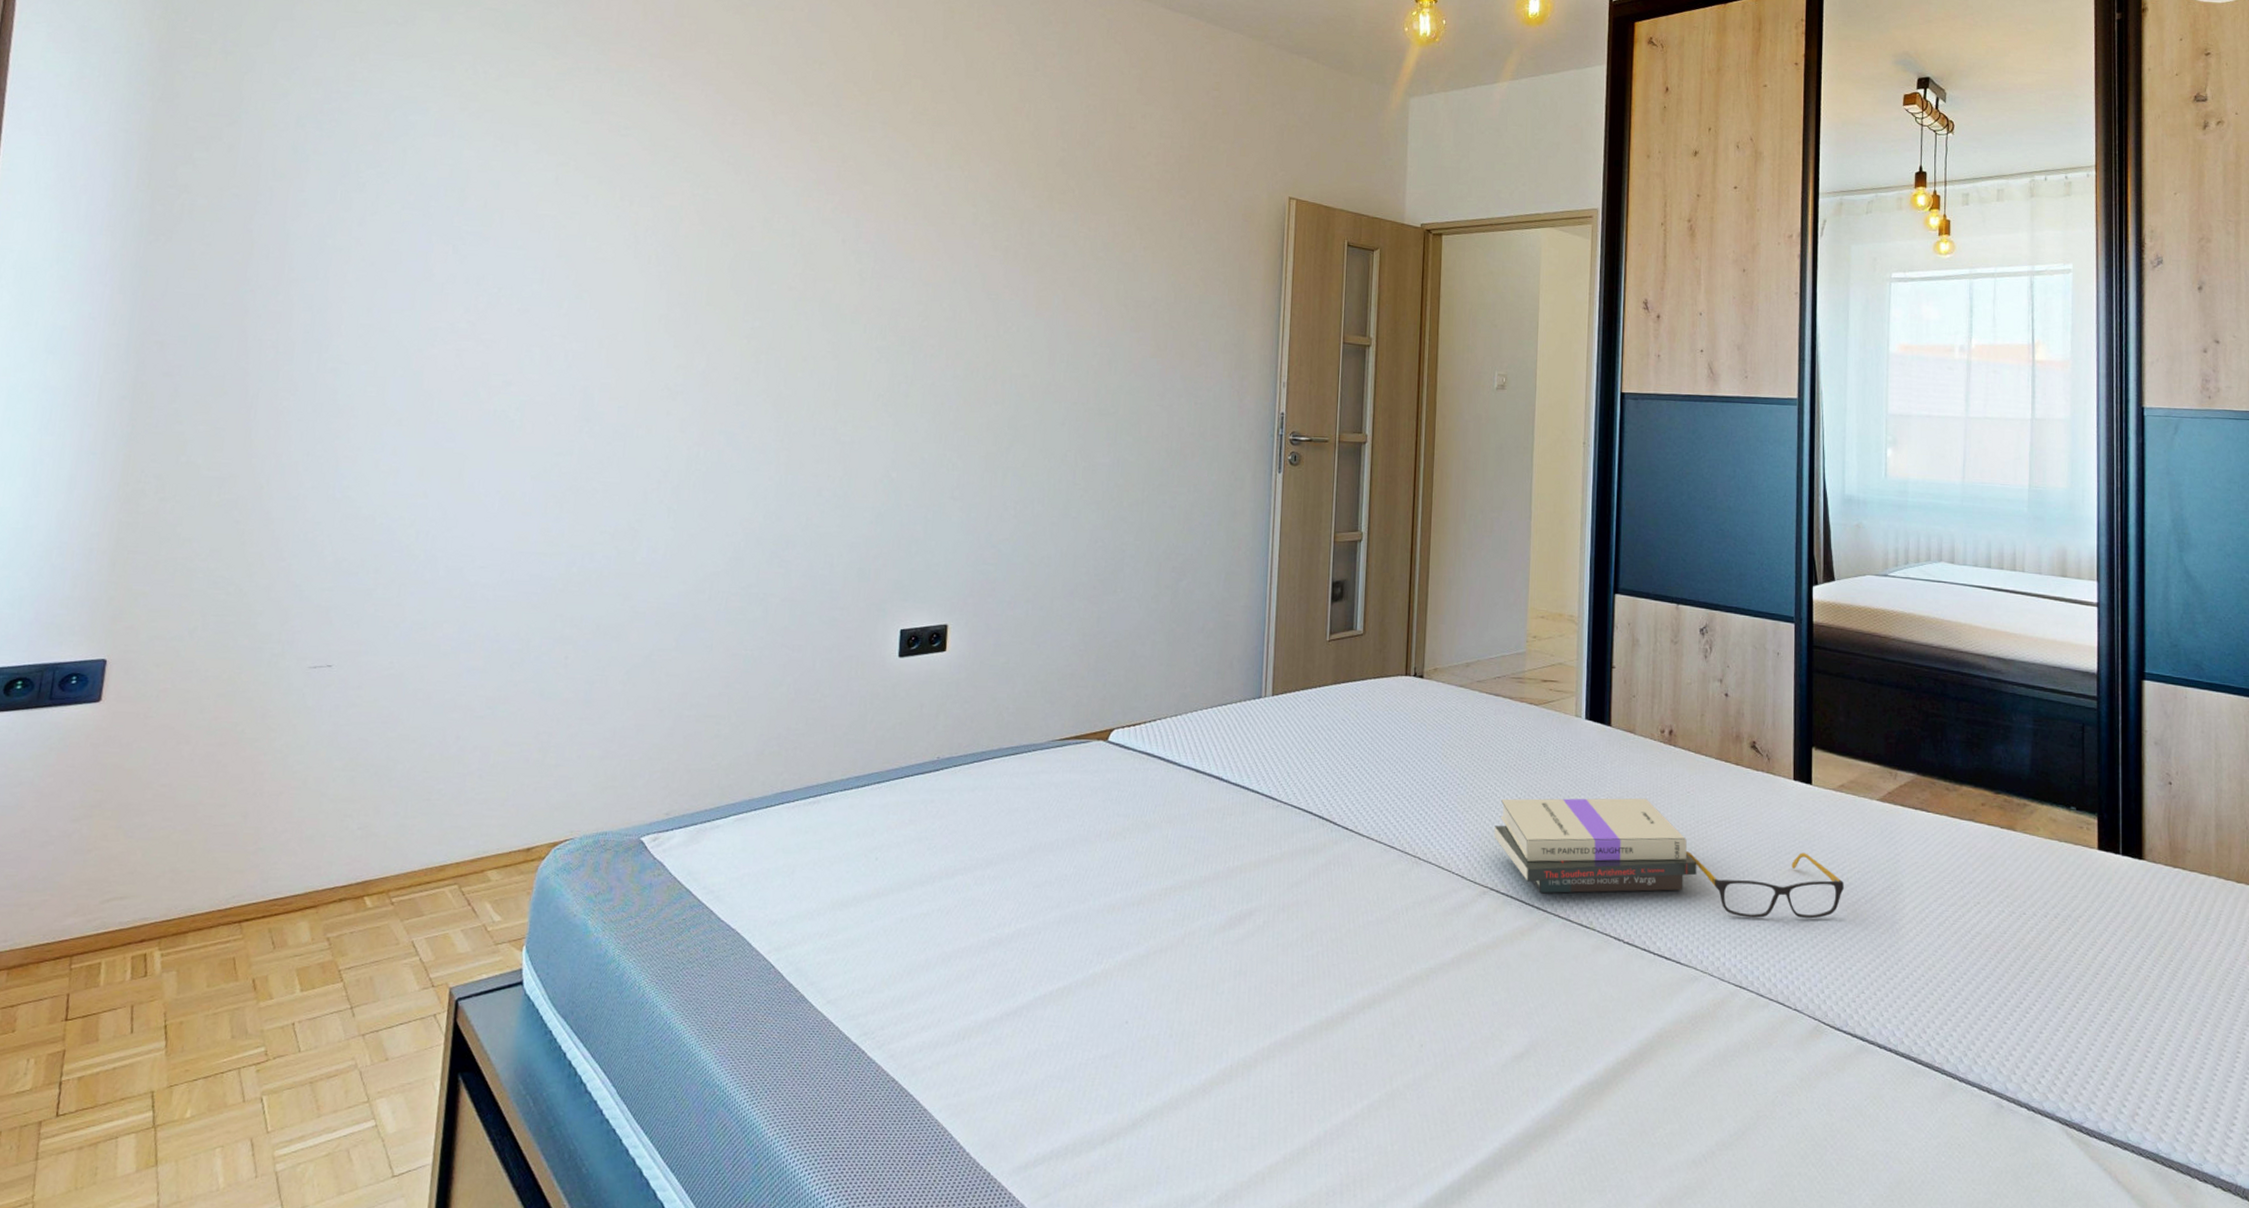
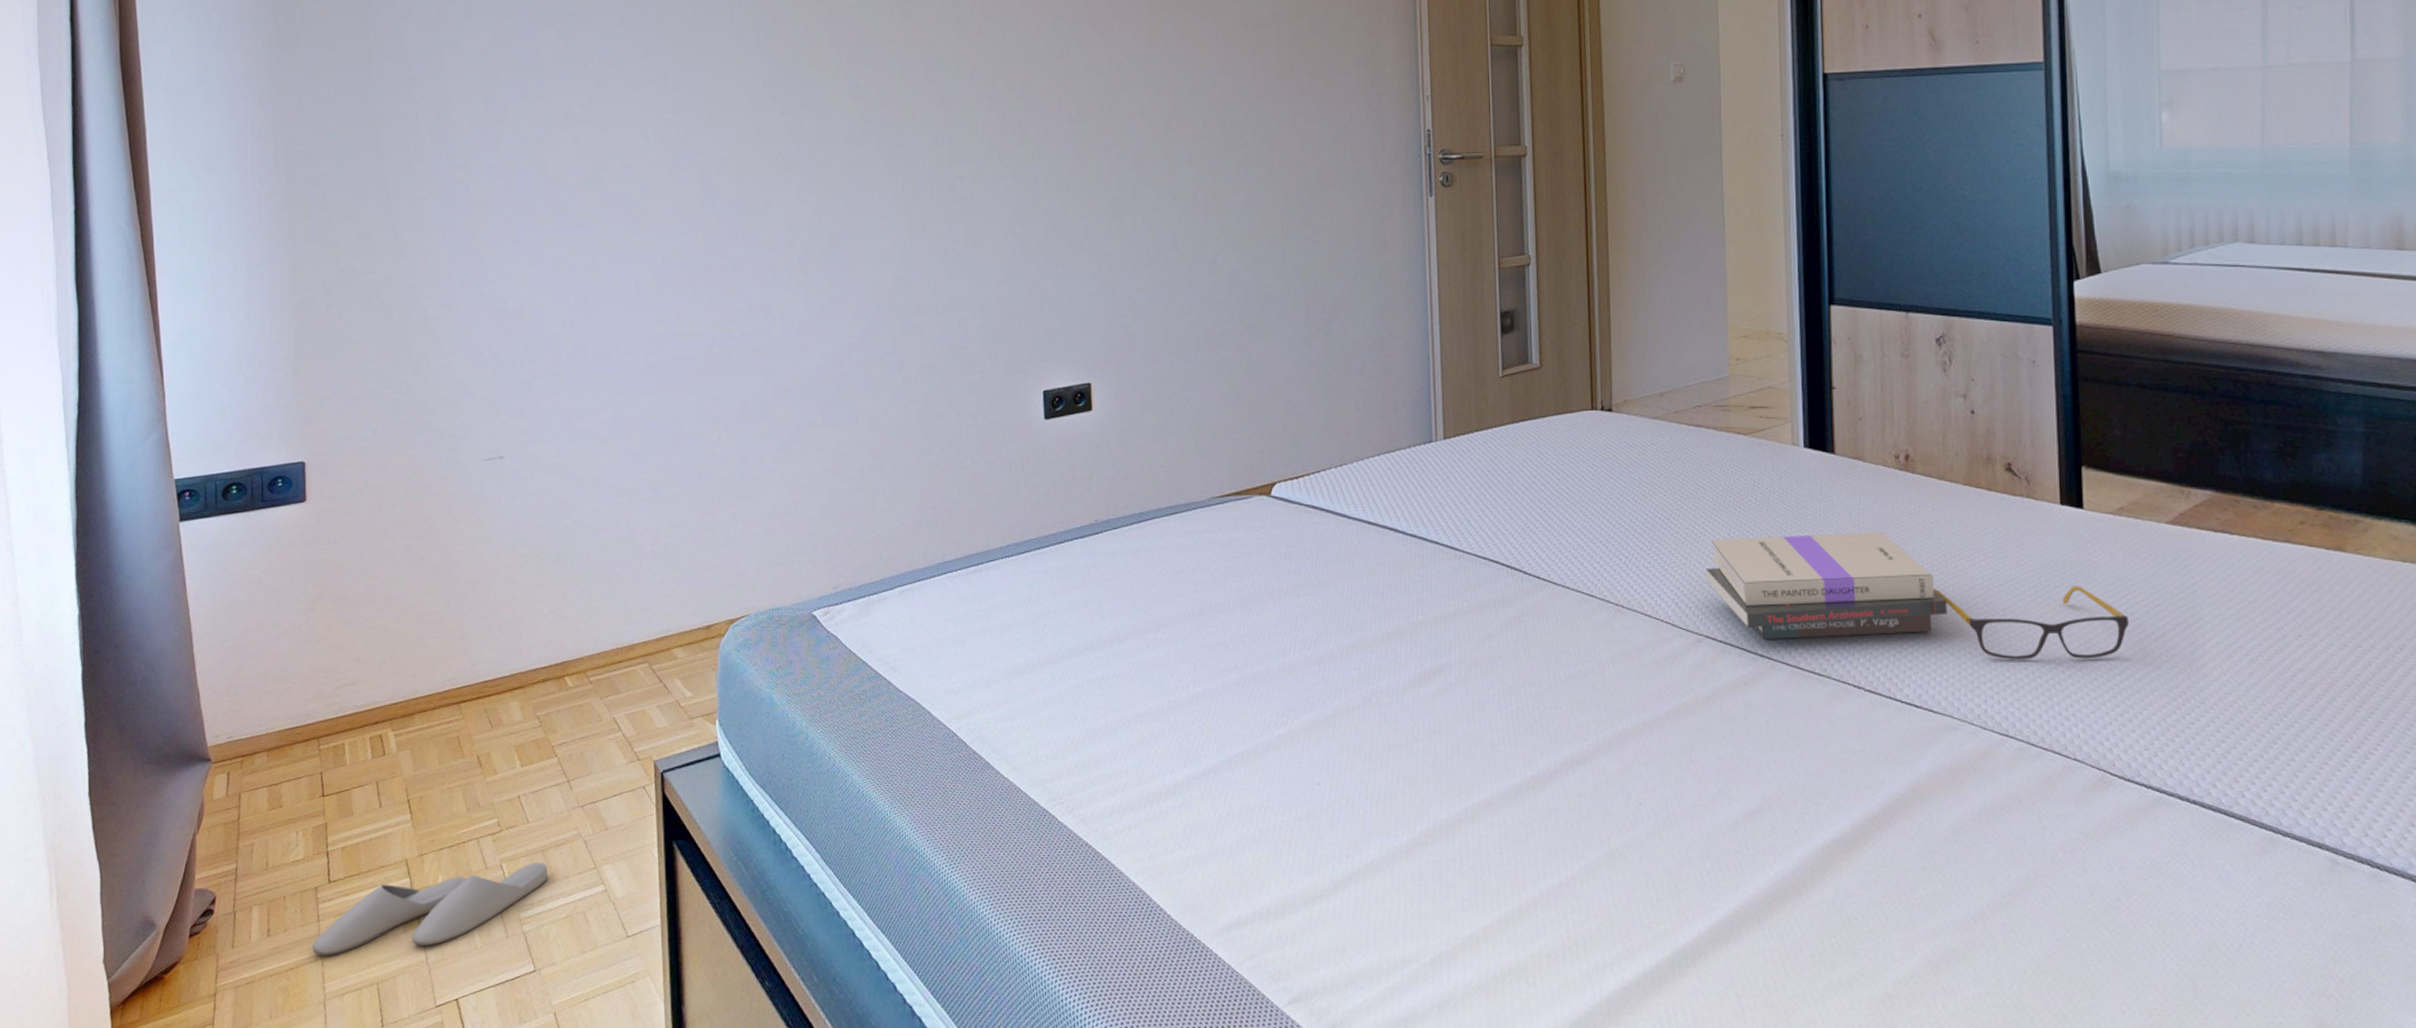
slippers: none [23,1095,314,1198] -> present [311,863,548,955]

